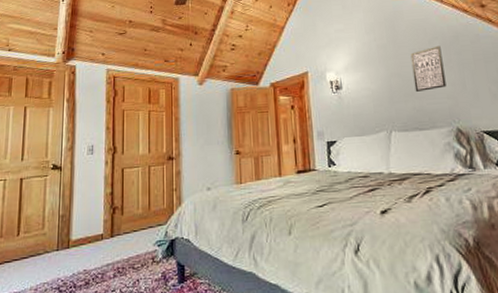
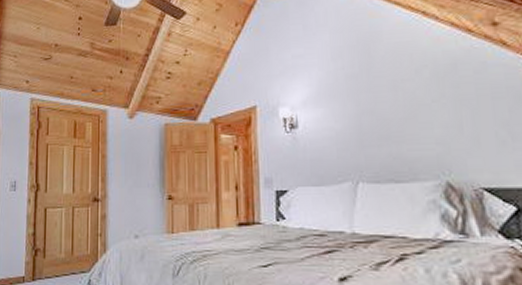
wall art: present [410,45,447,92] -> none [389,76,436,134]

